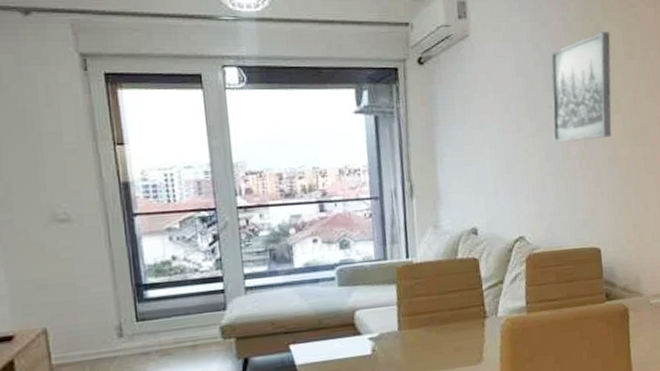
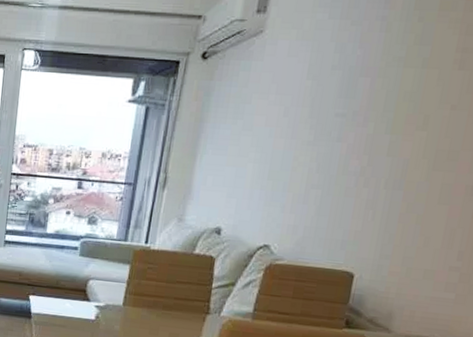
wall art: present [550,32,612,144] -> none [331,34,441,157]

